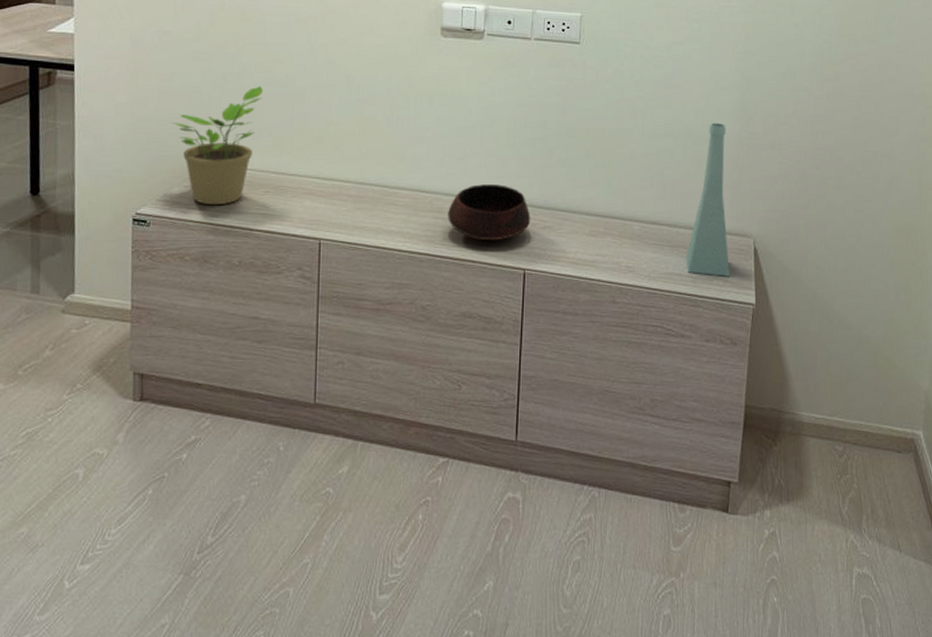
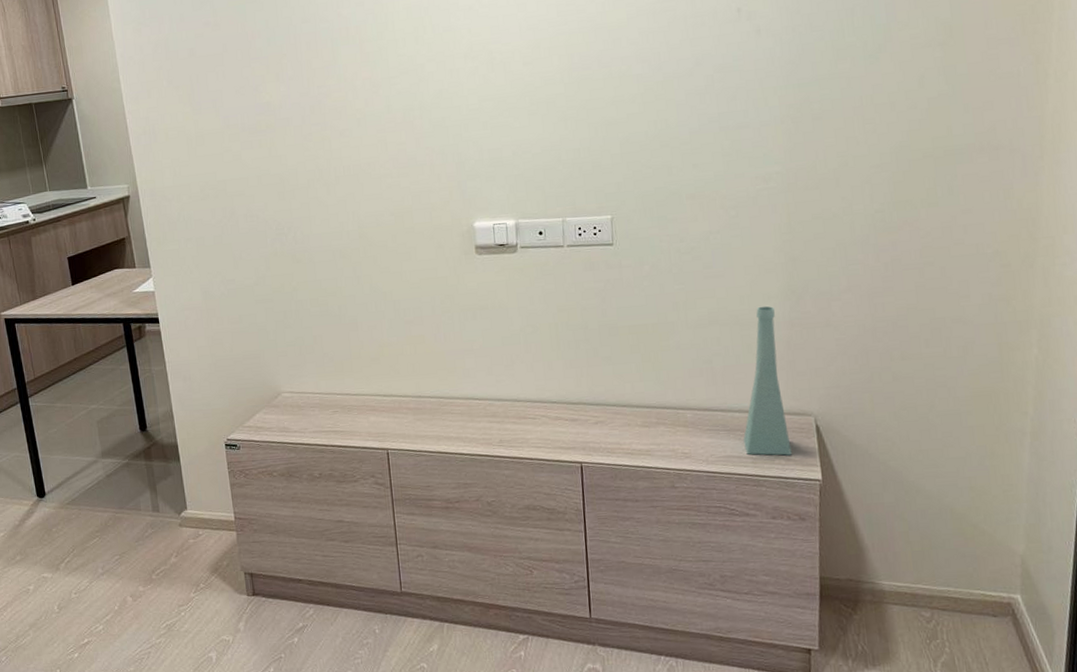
potted plant: present [172,86,264,206] -> none [246,319,321,427]
bowl: present [448,184,531,241] -> none [501,386,583,439]

